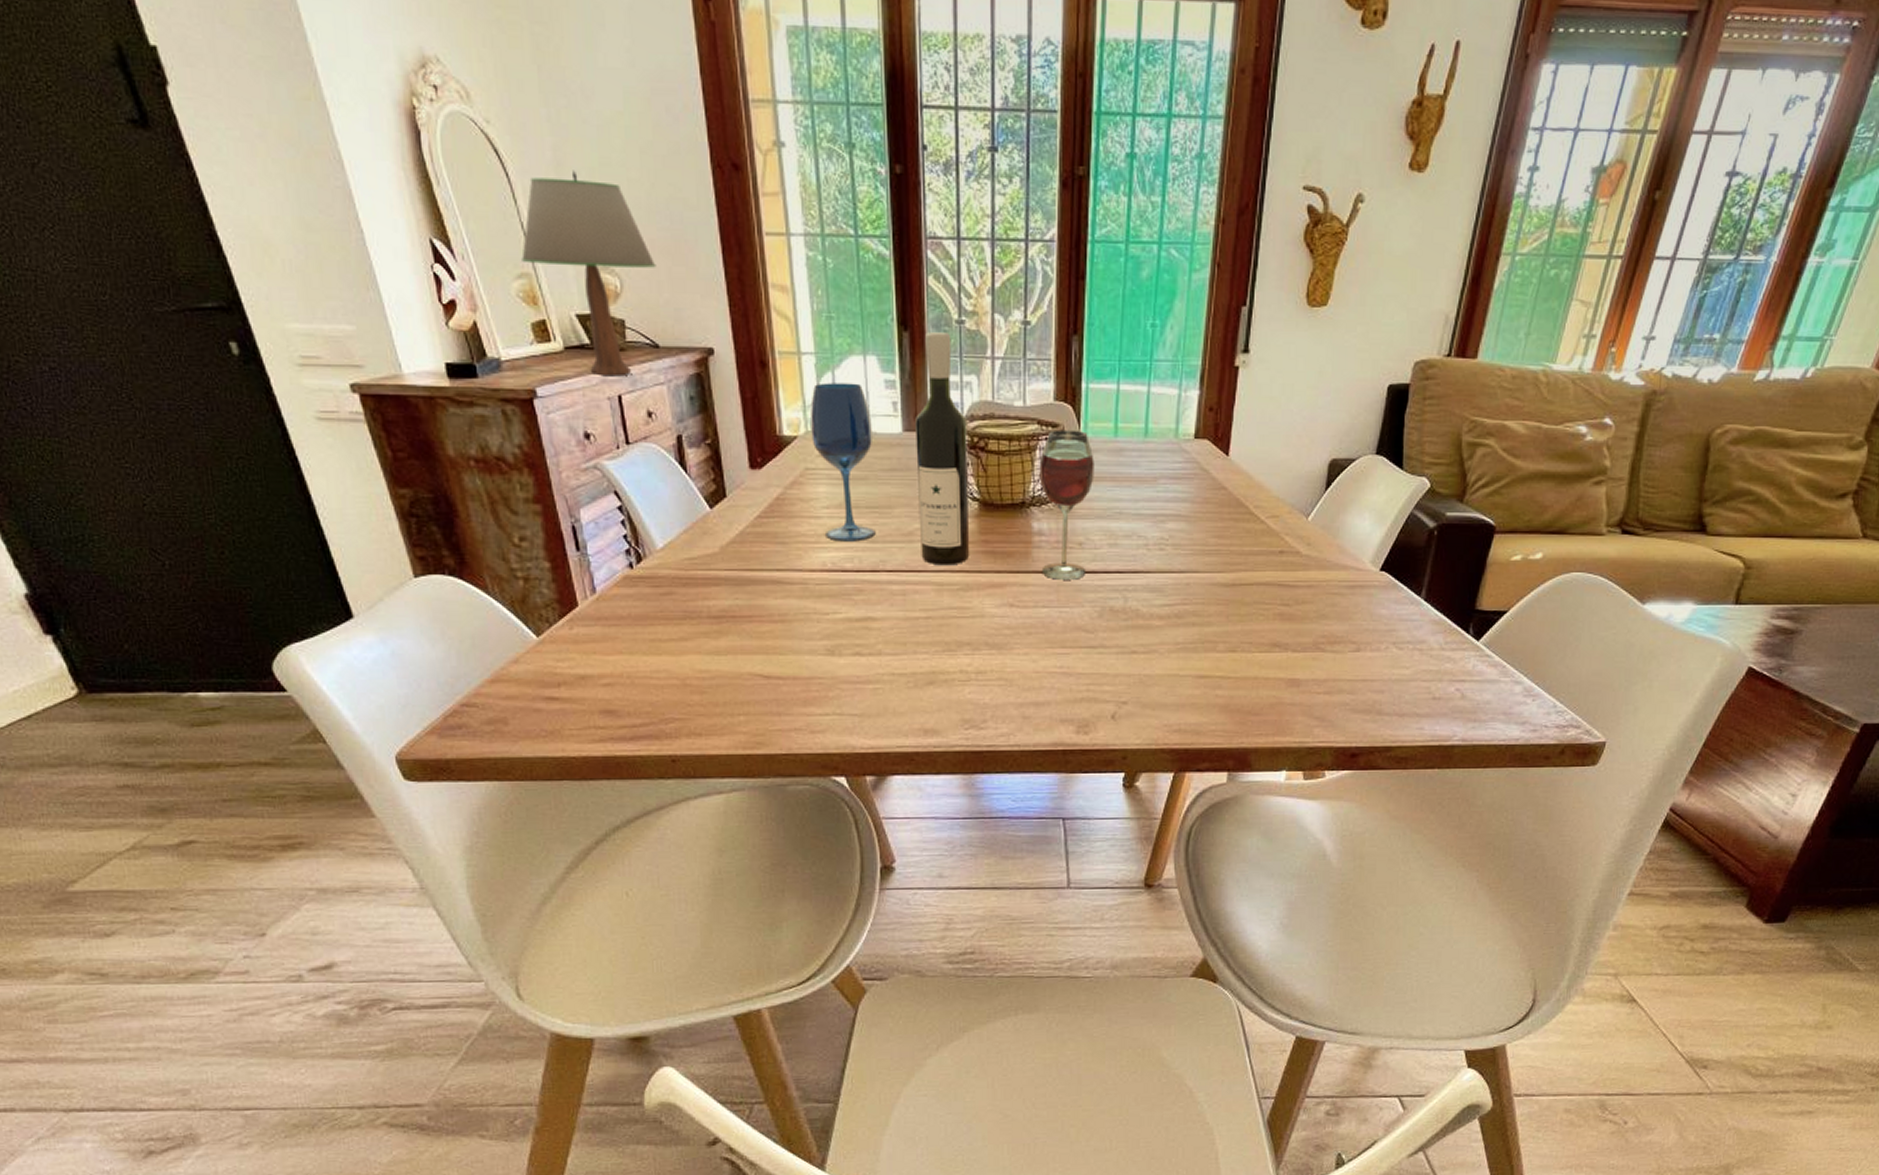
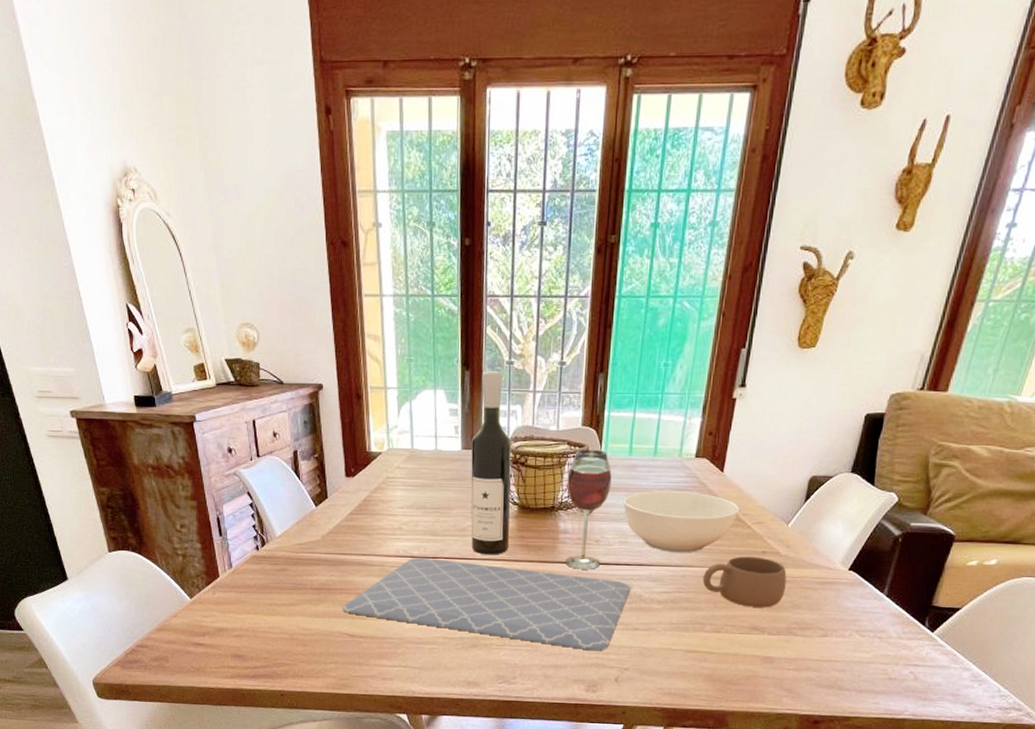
table lamp: present [522,170,656,377] -> none [189,249,284,406]
placemat: none [753,571,1125,682] -> present [343,557,631,651]
wineglass: present [811,383,876,542] -> none [392,411,438,535]
bowl: none [1110,480,1251,556] -> present [623,491,740,553]
cup: none [1211,558,1310,619] -> present [702,556,787,608]

